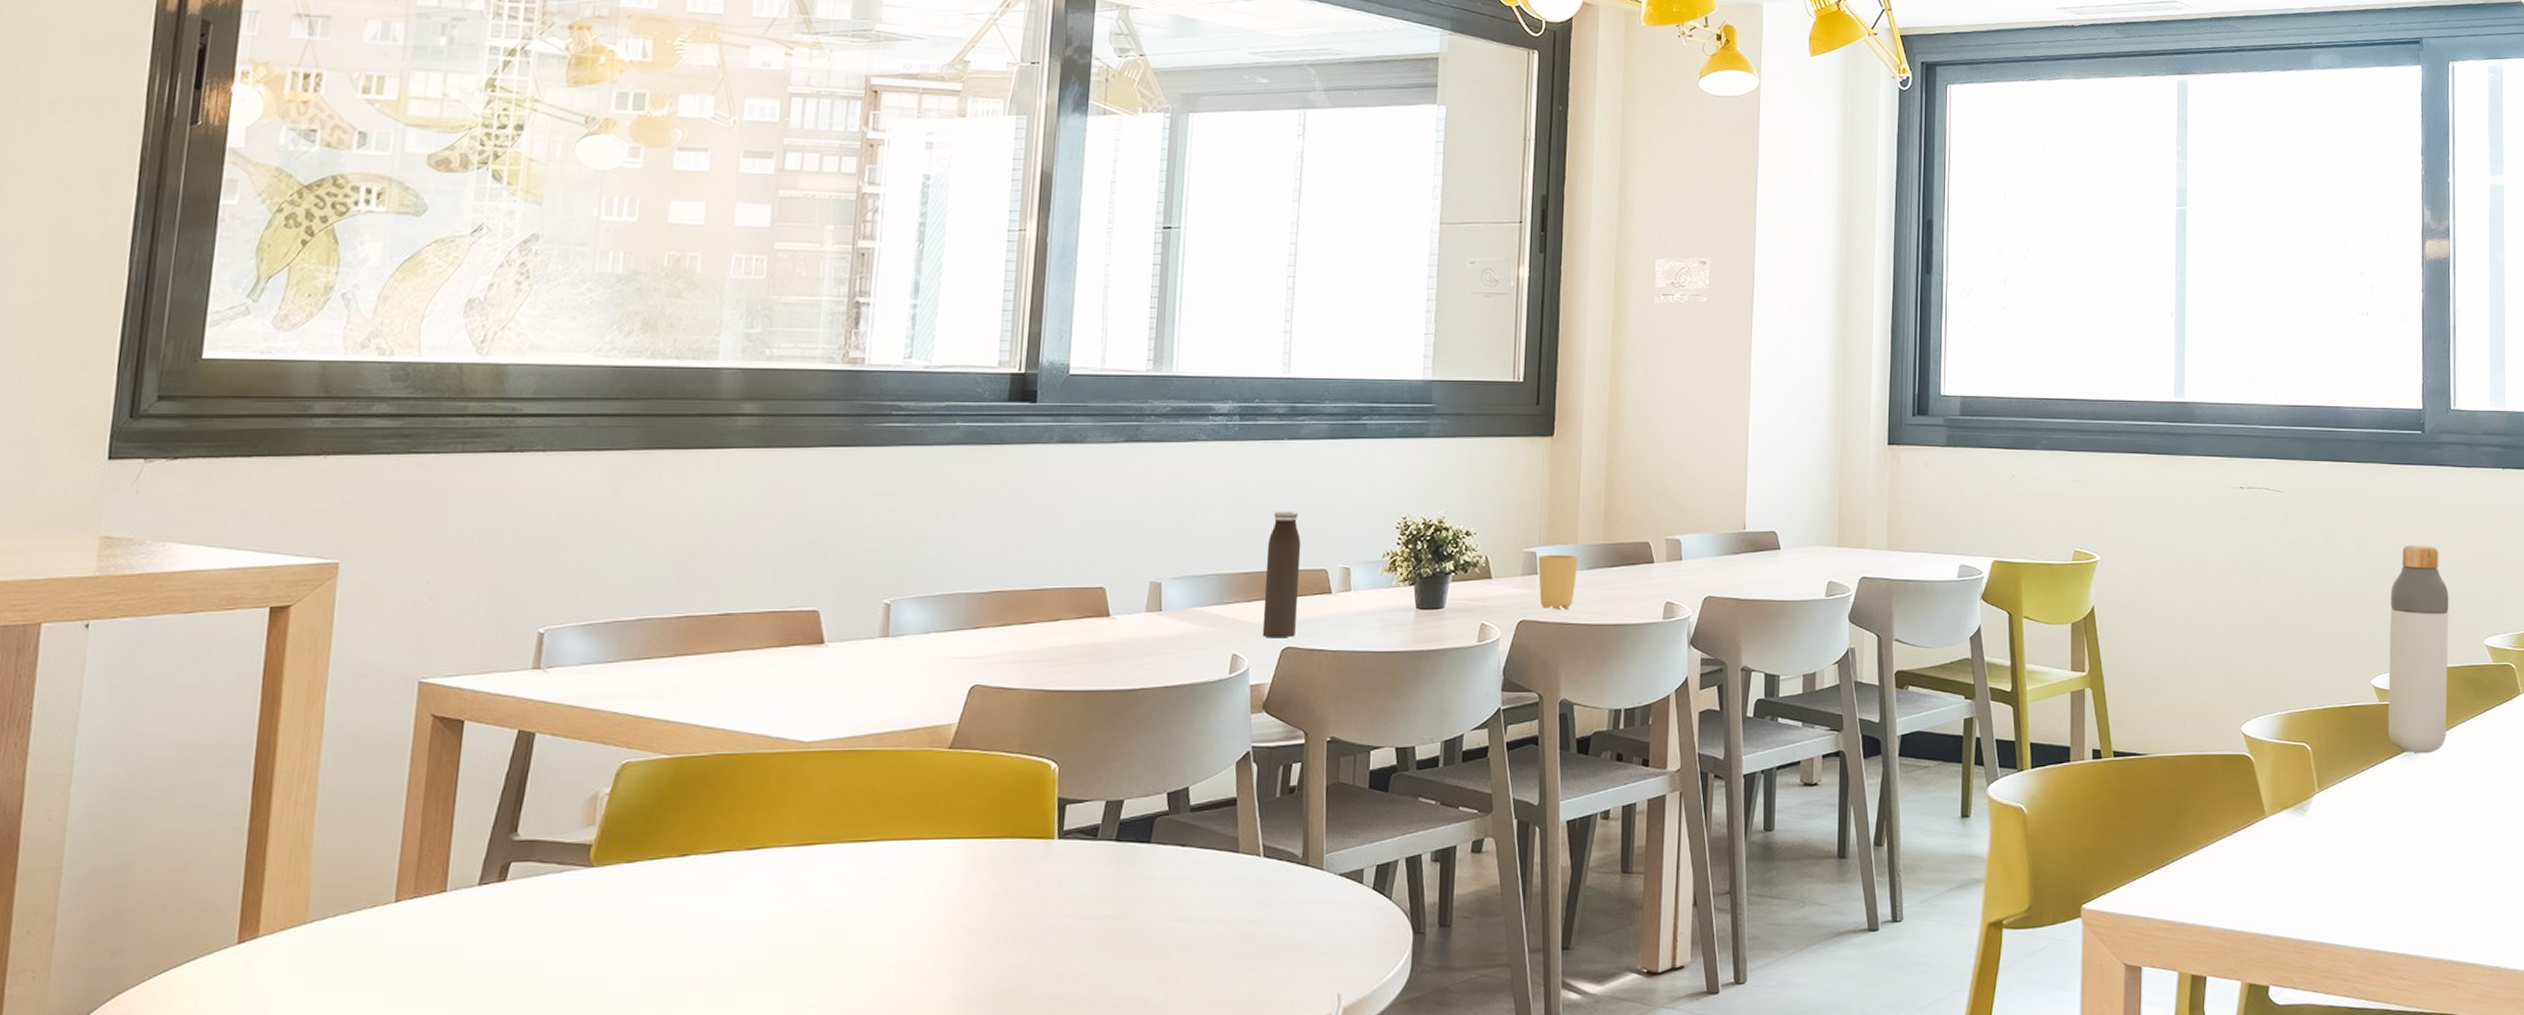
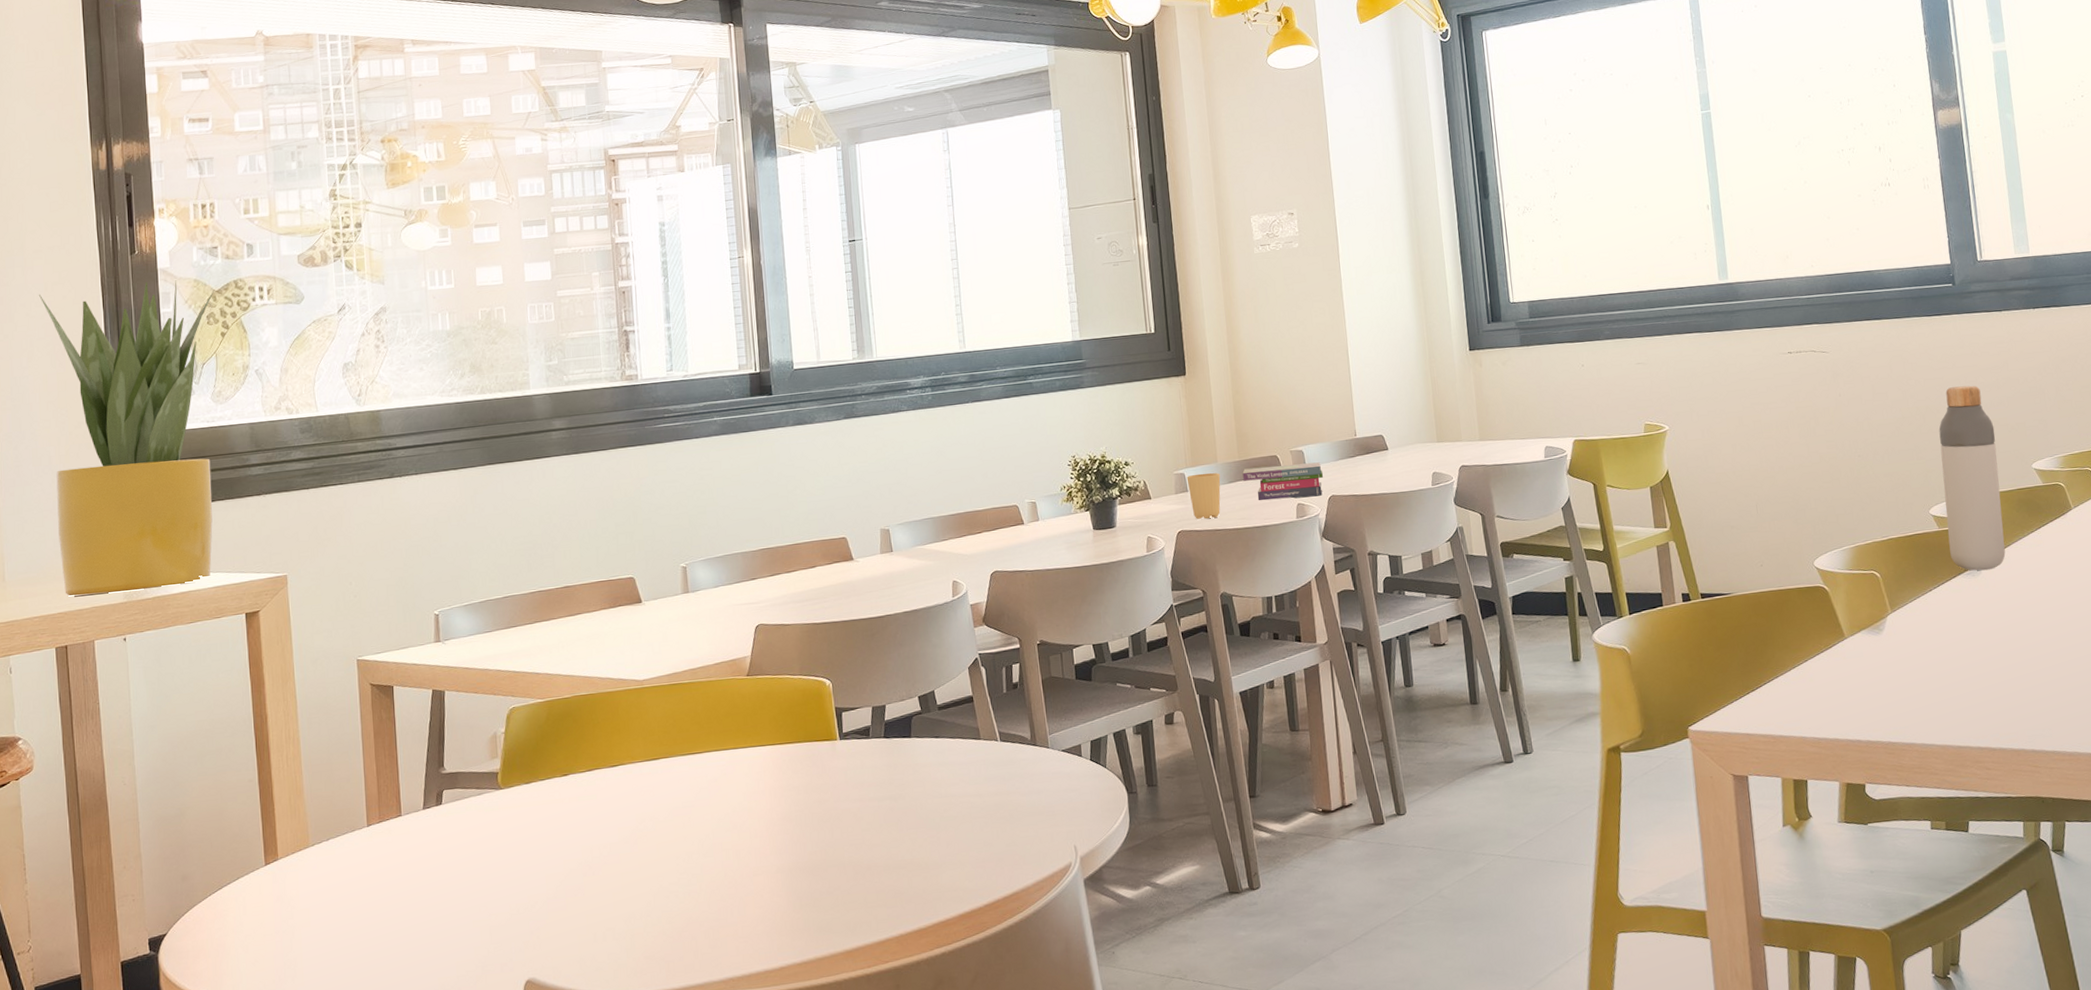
planter: none [9,160,303,563] -> present [38,280,215,597]
water bottle: present [1262,510,1301,637] -> none [967,460,1000,565]
books: none [1605,554,1700,596] -> present [1242,462,1323,501]

